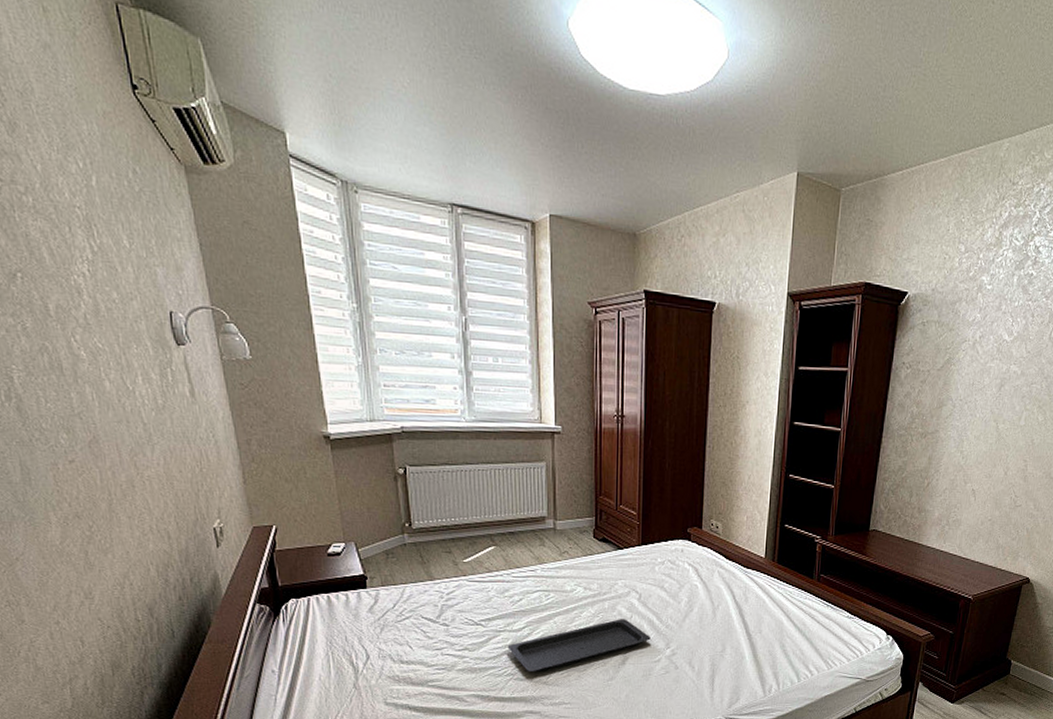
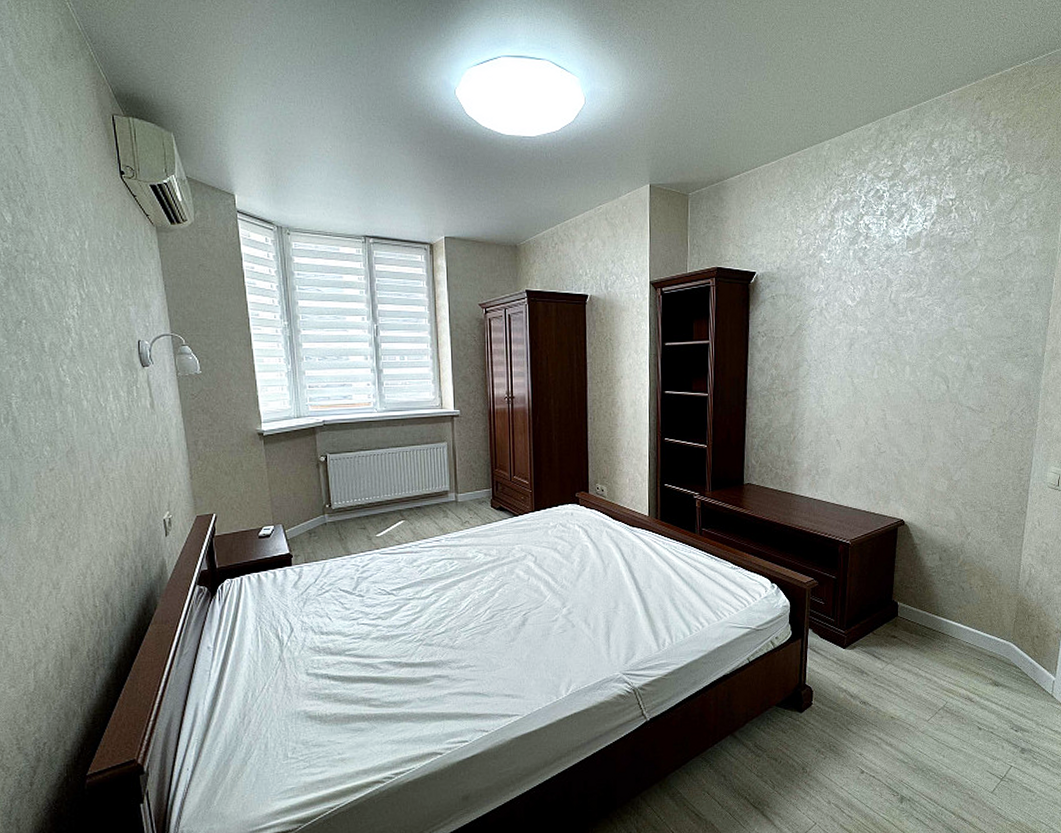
serving tray: present [507,619,651,671] -> none [416,581,548,636]

